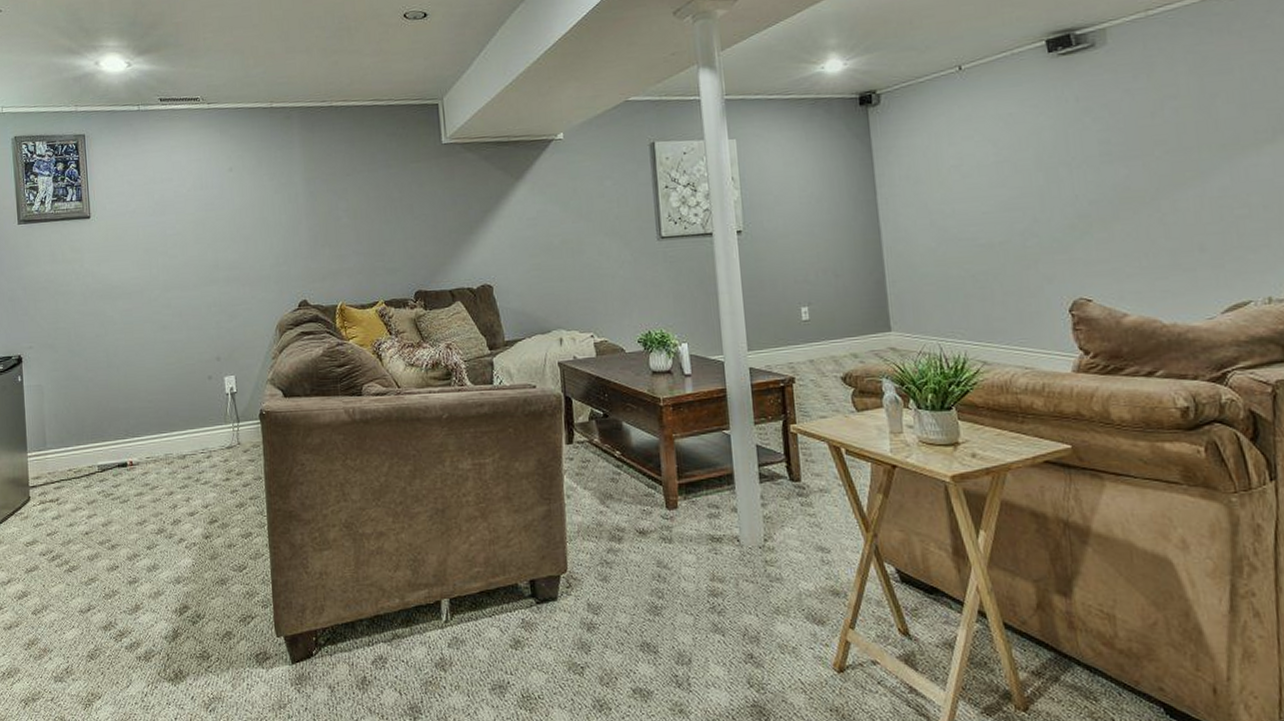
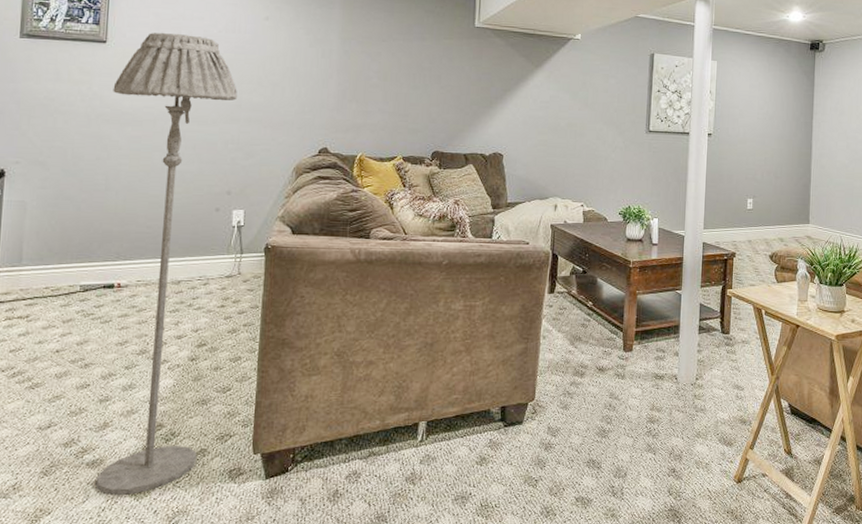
floor lamp: none [101,198,223,679] -> present [95,32,237,495]

